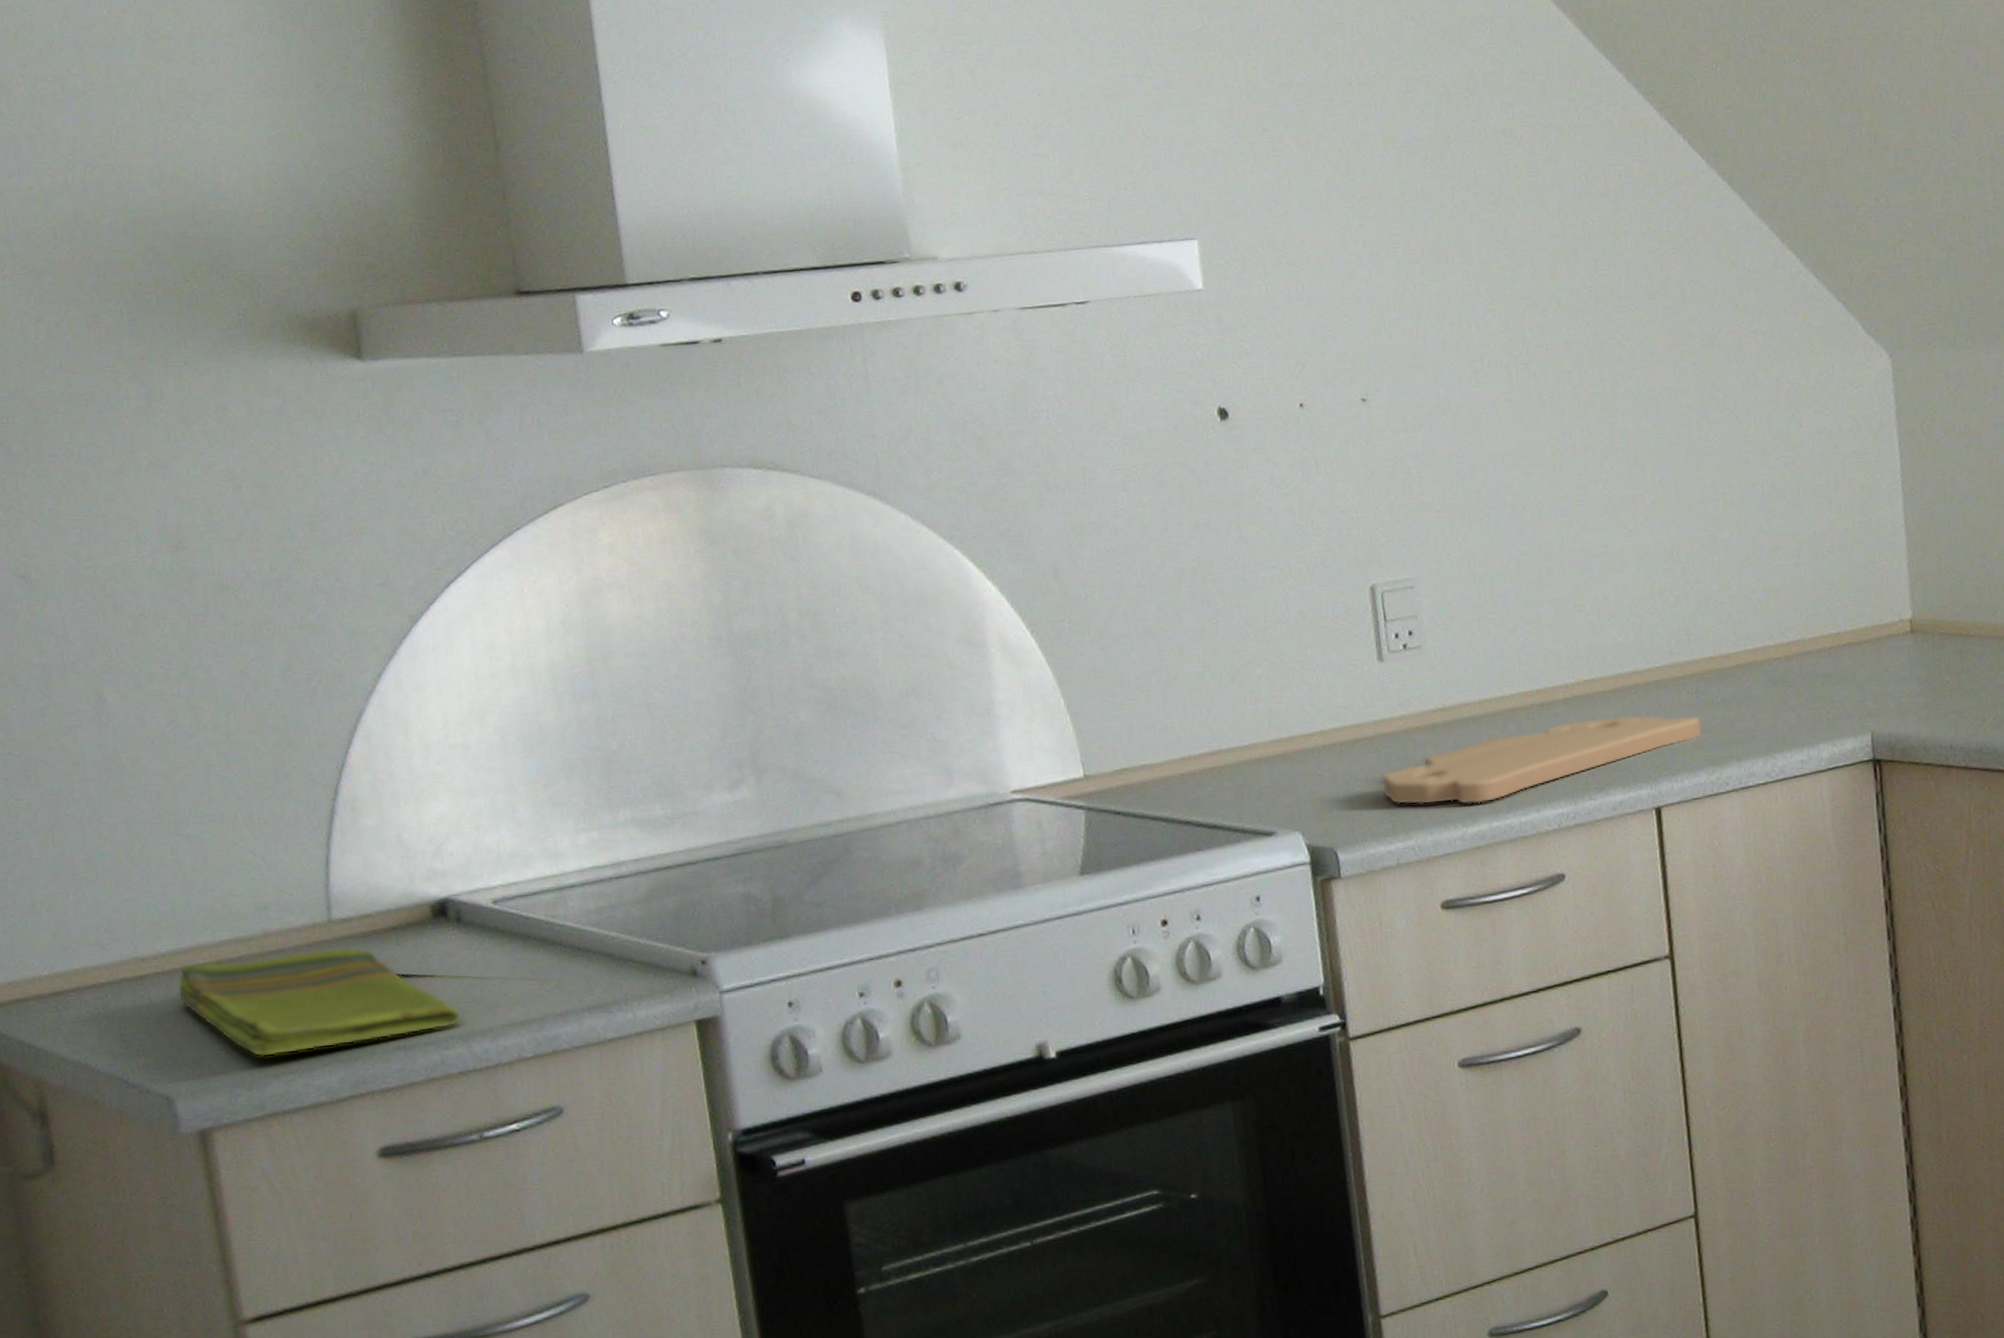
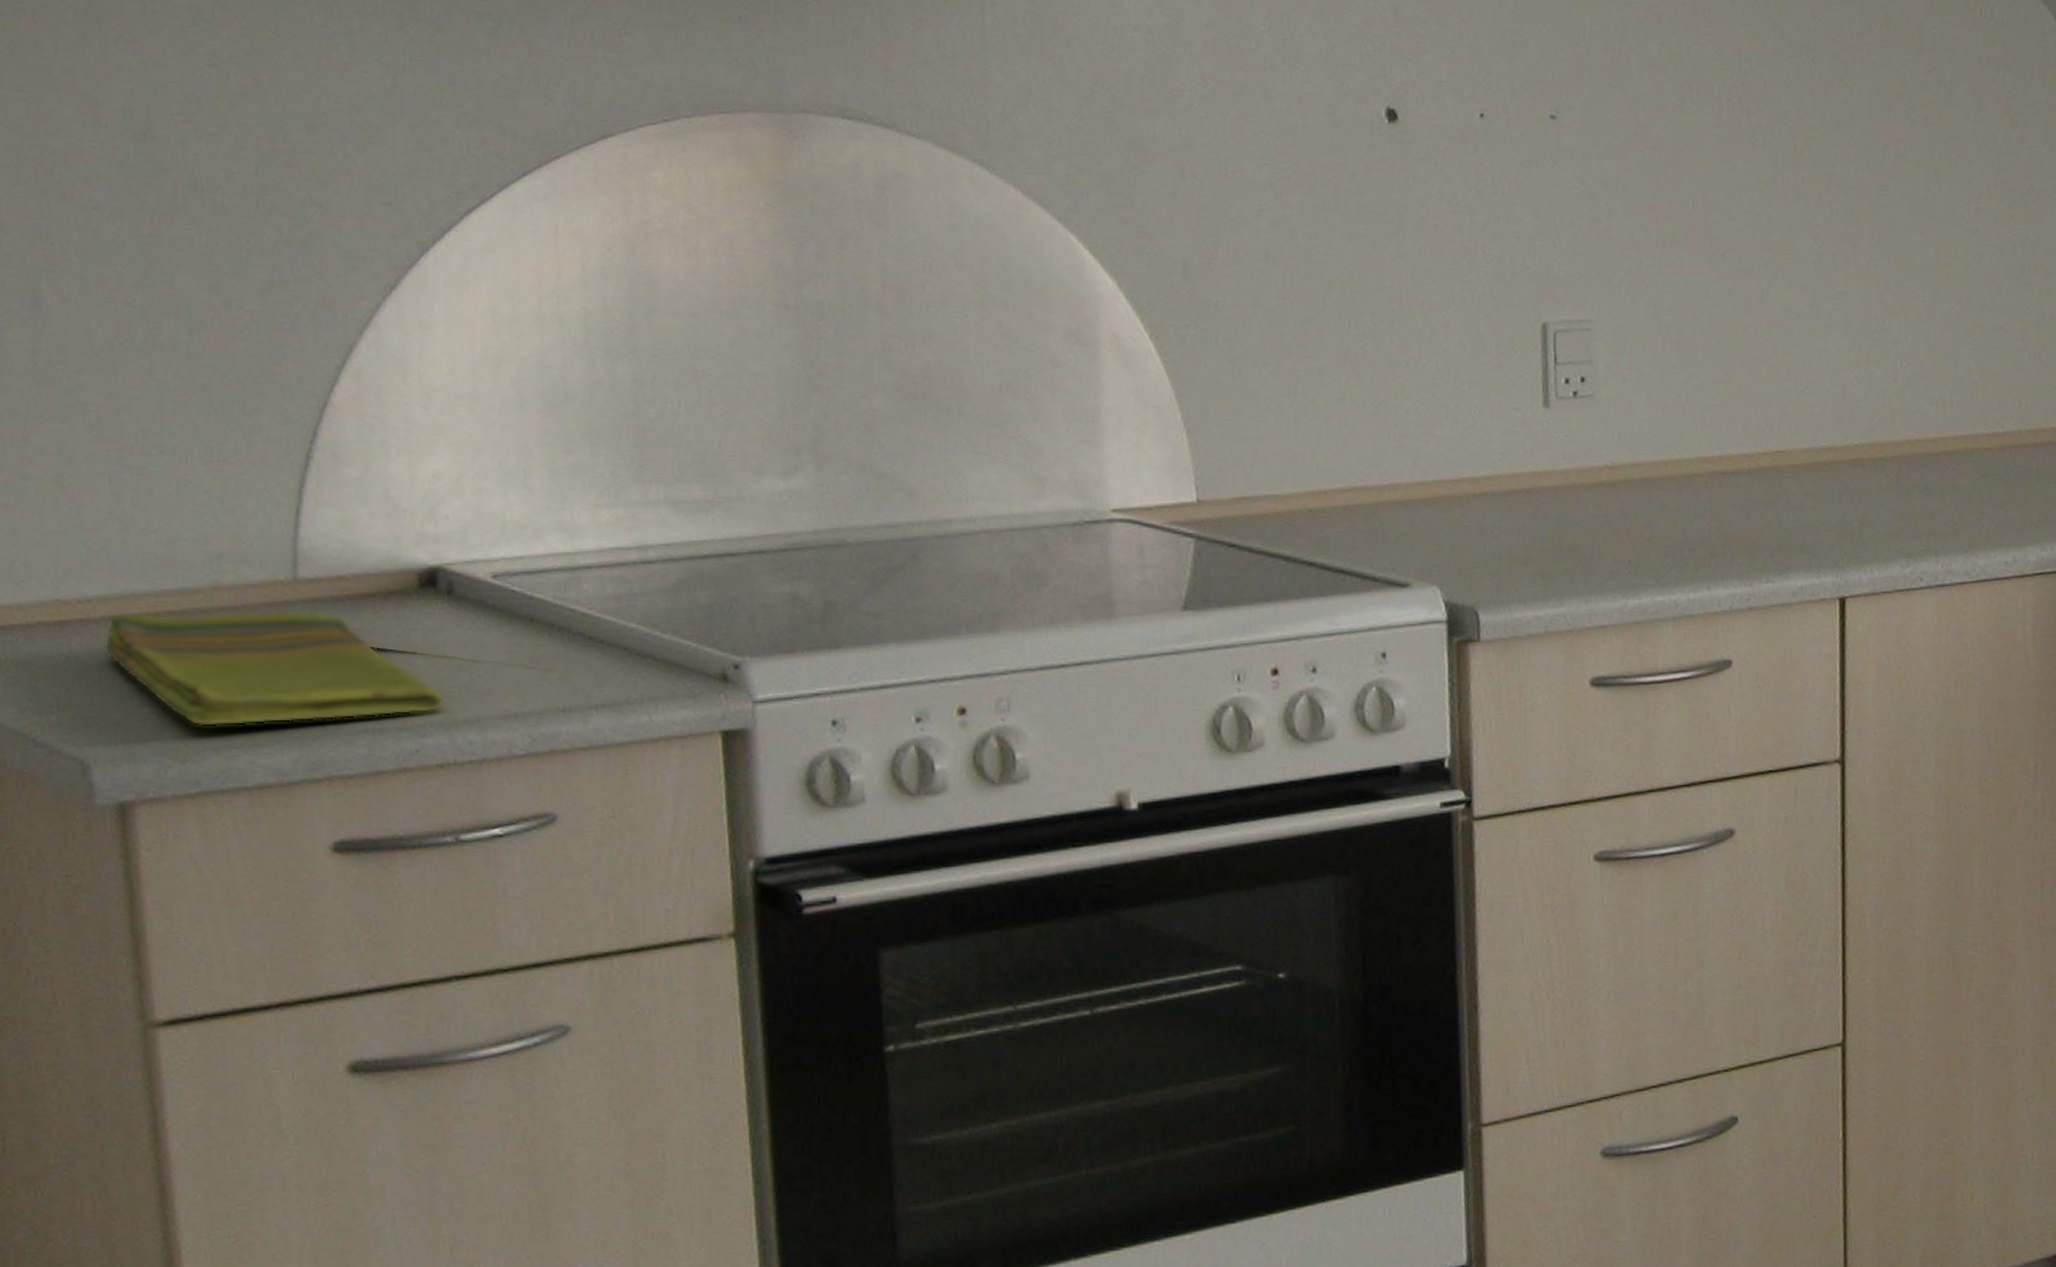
cutting board: present [1380,714,1703,805] -> none [1535,493,1899,574]

